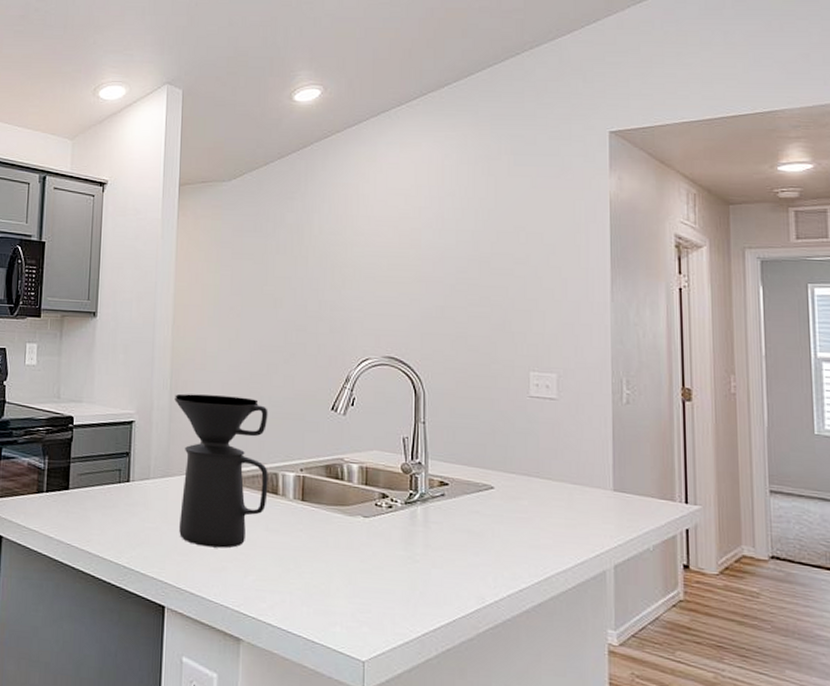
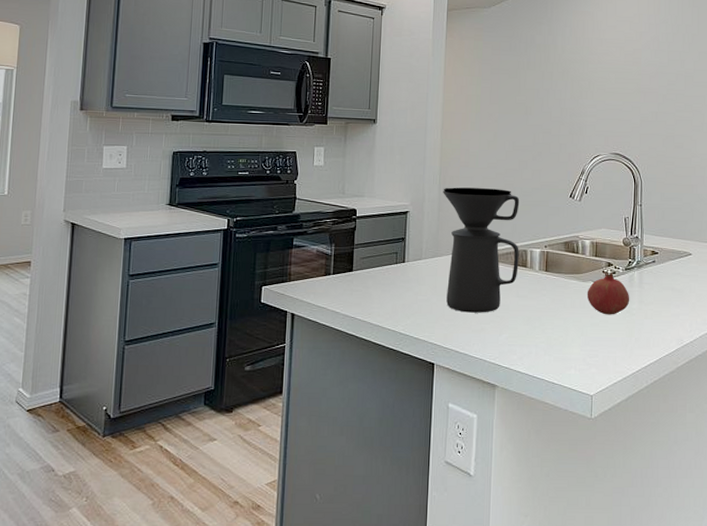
fruit: none [355,504,412,561] -> present [587,271,630,315]

